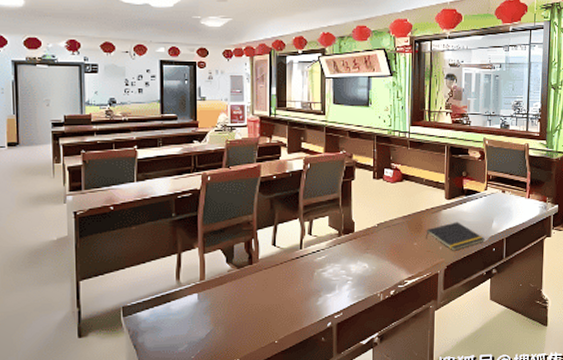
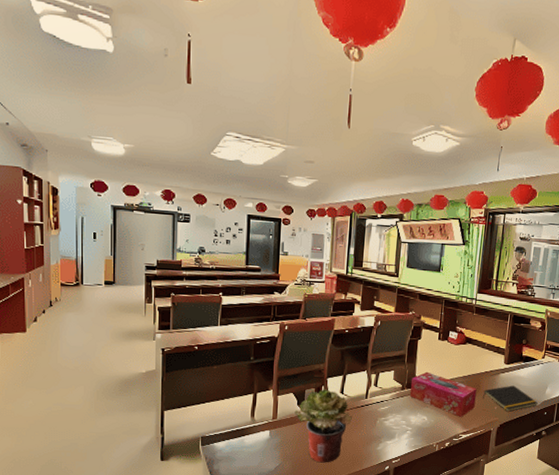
potted plant: none [224,242,287,325] -> present [294,389,352,463]
tissue box: none [347,214,419,261] -> present [410,371,477,417]

